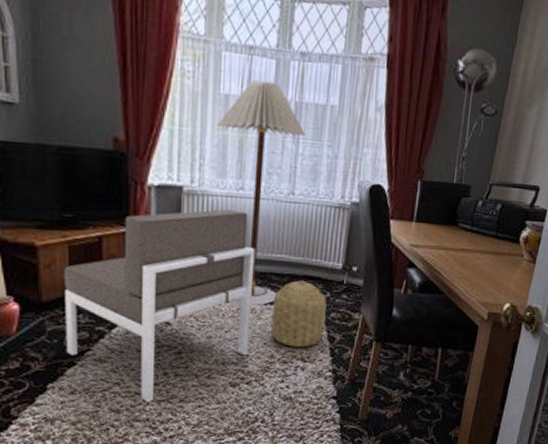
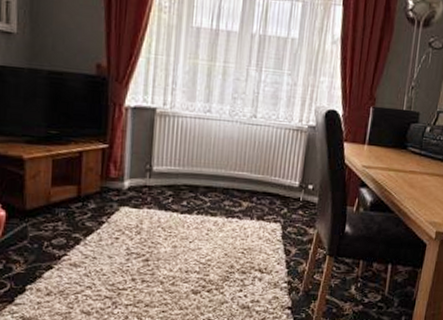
chair: present [63,209,256,402] -> none [45,129,220,305]
floor lamp: present [218,80,305,305] -> none [189,15,268,219]
basket: present [271,280,327,347] -> none [231,196,284,259]

